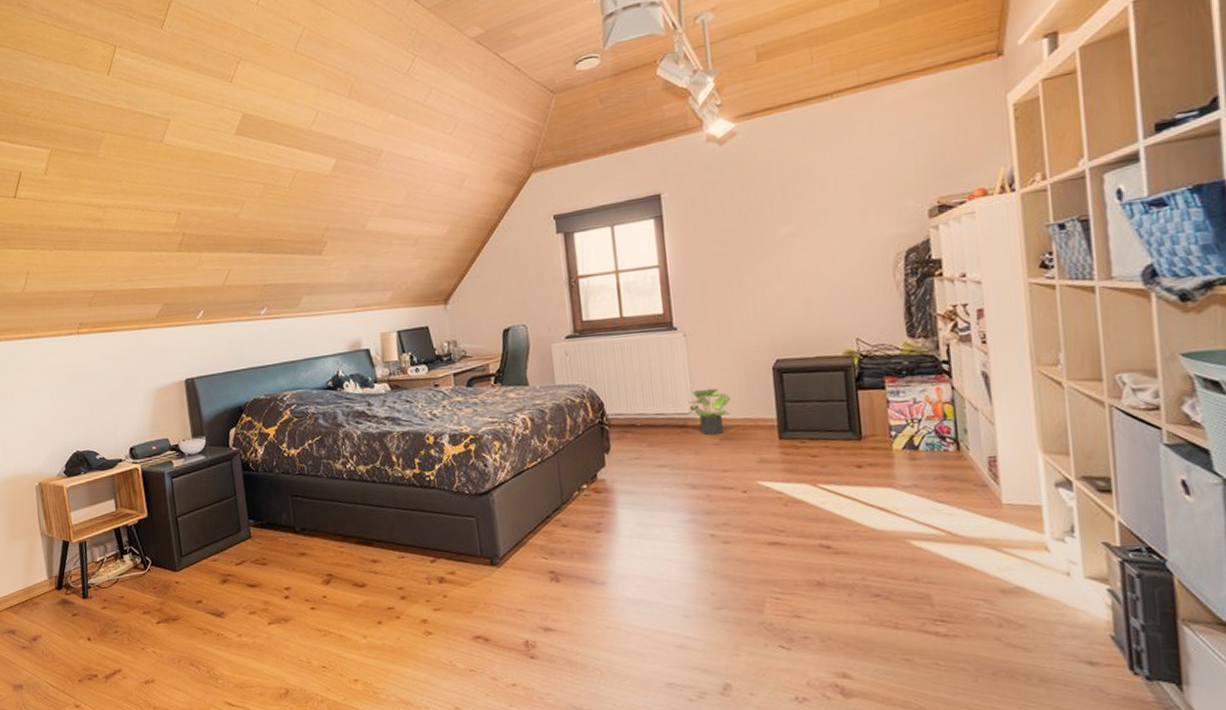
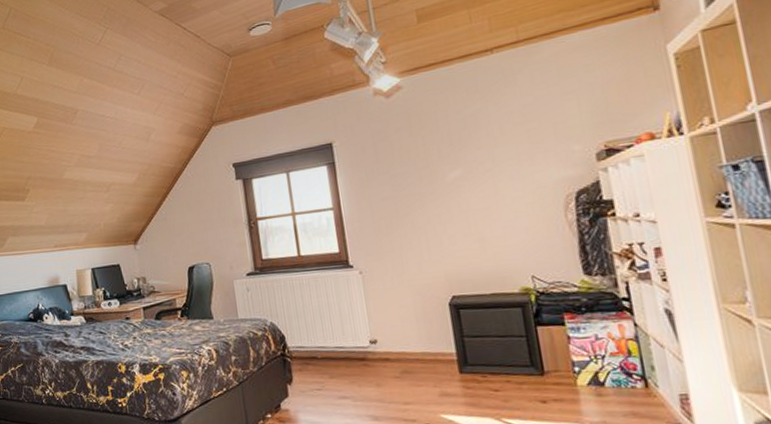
potted plant: present [688,388,731,435] -> none [367,323,409,369]

